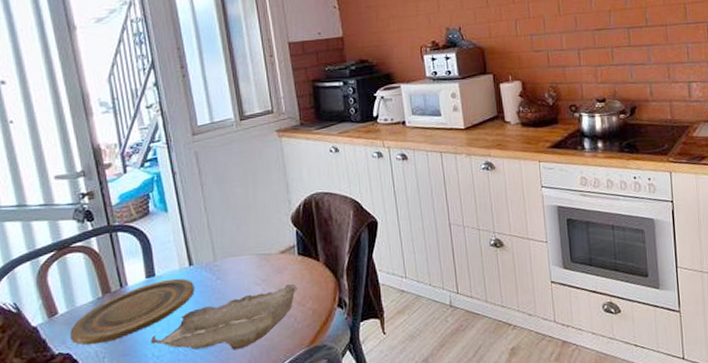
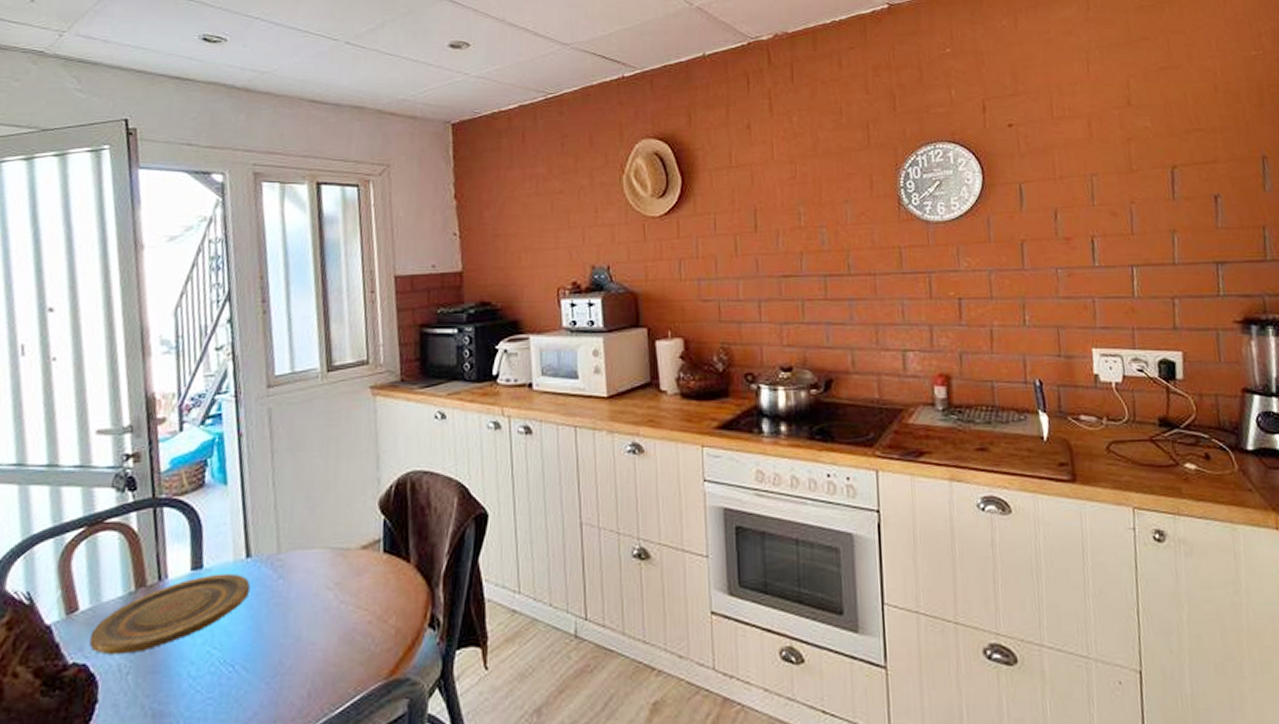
decorative bowl: present [151,284,299,350] -> none [188,592,381,677]

